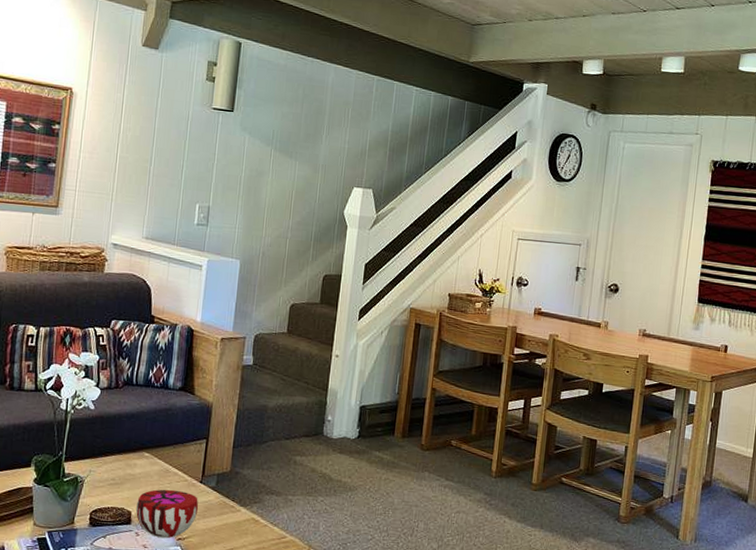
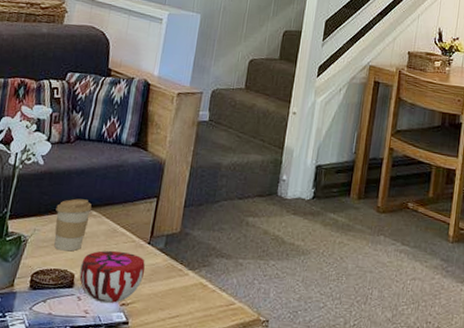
coffee cup: none [109,441,144,491] -> present [54,198,92,251]

